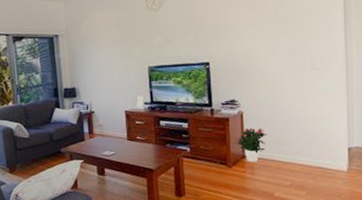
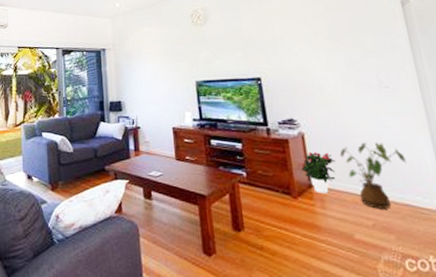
house plant: none [271,117,324,172] -> present [339,142,407,209]

